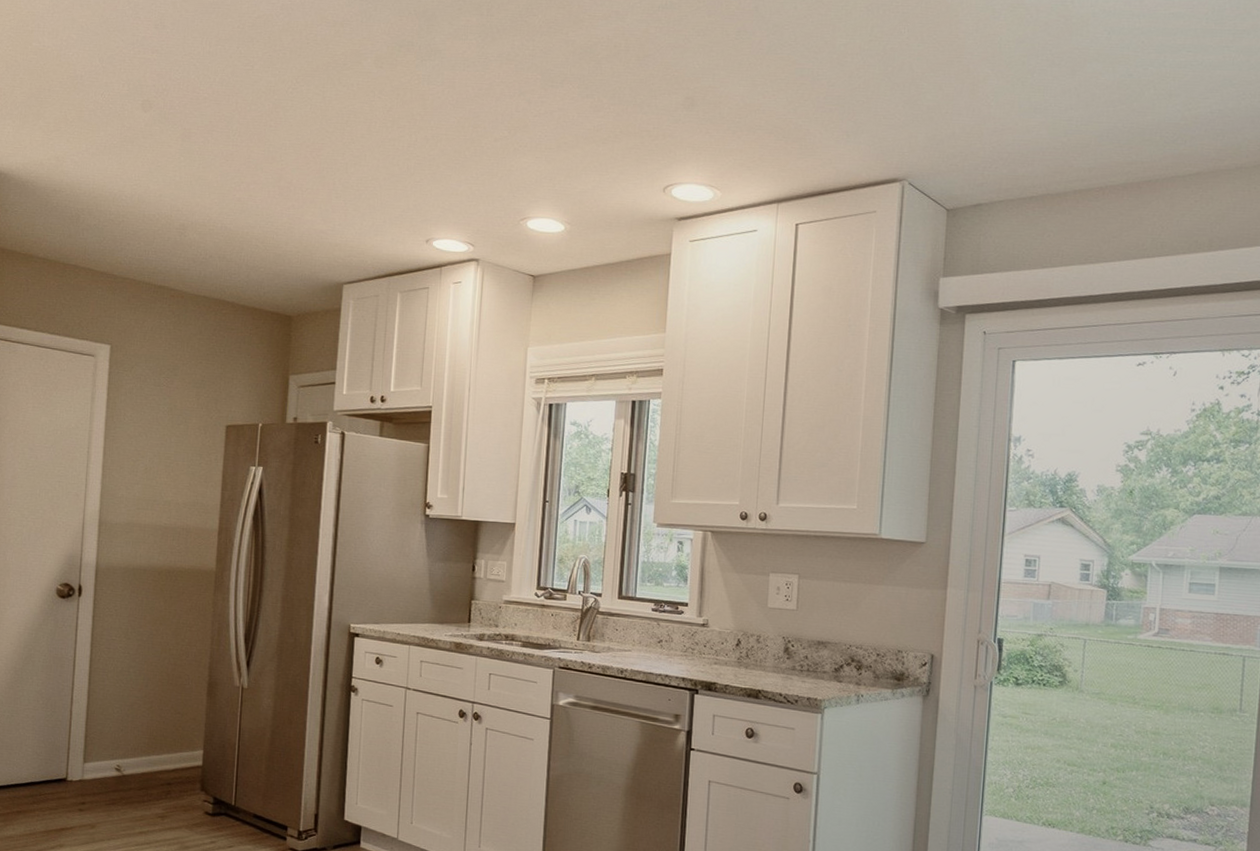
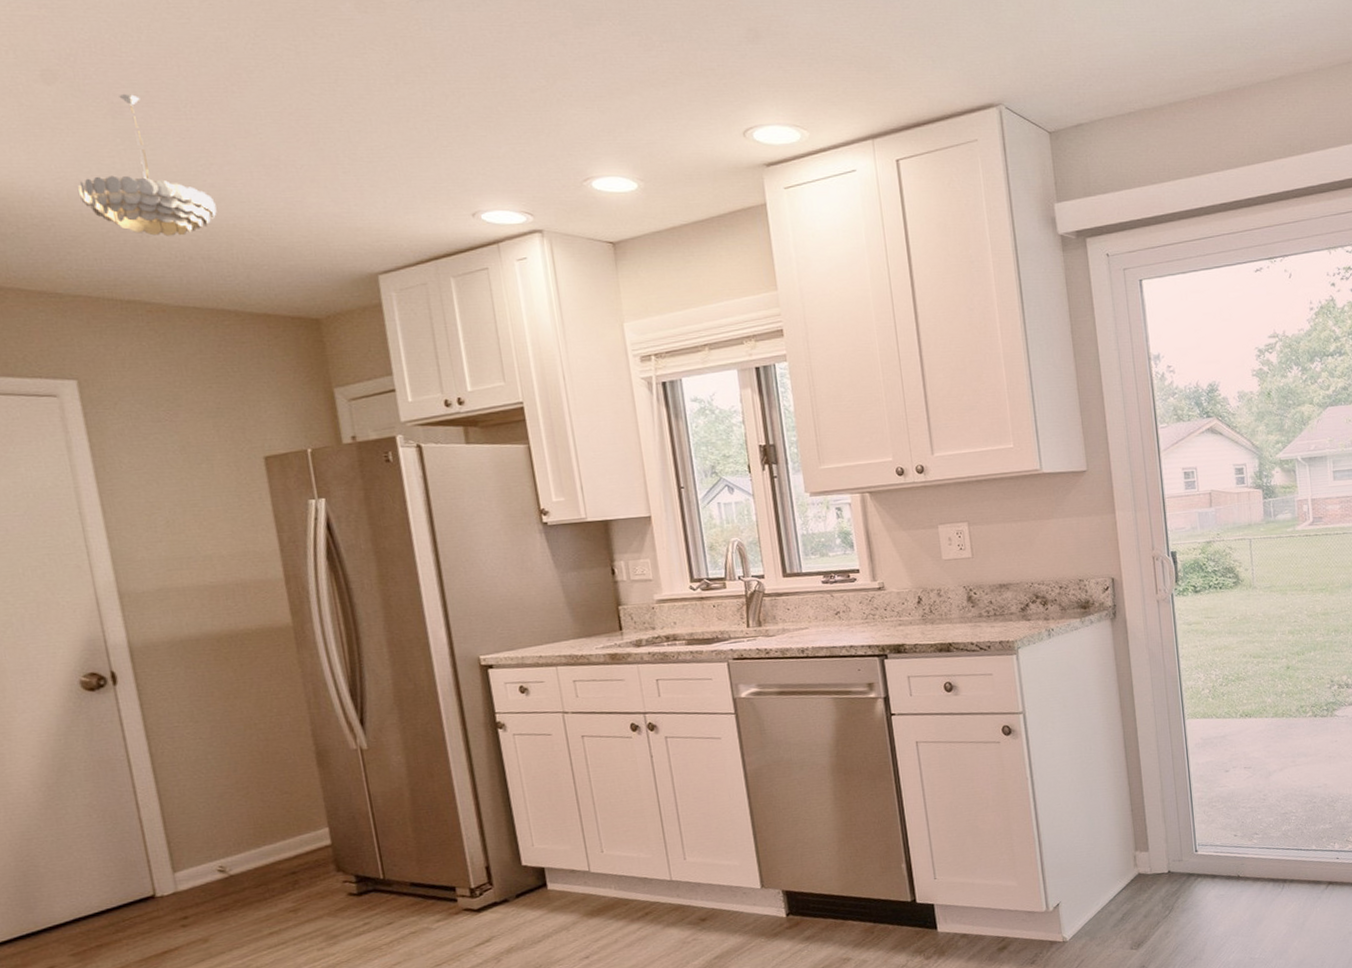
chandelier: none [145,122,238,238] -> present [78,93,217,237]

